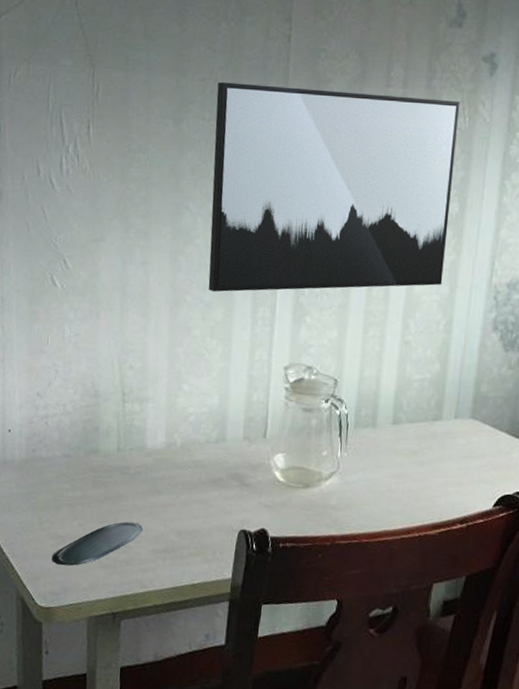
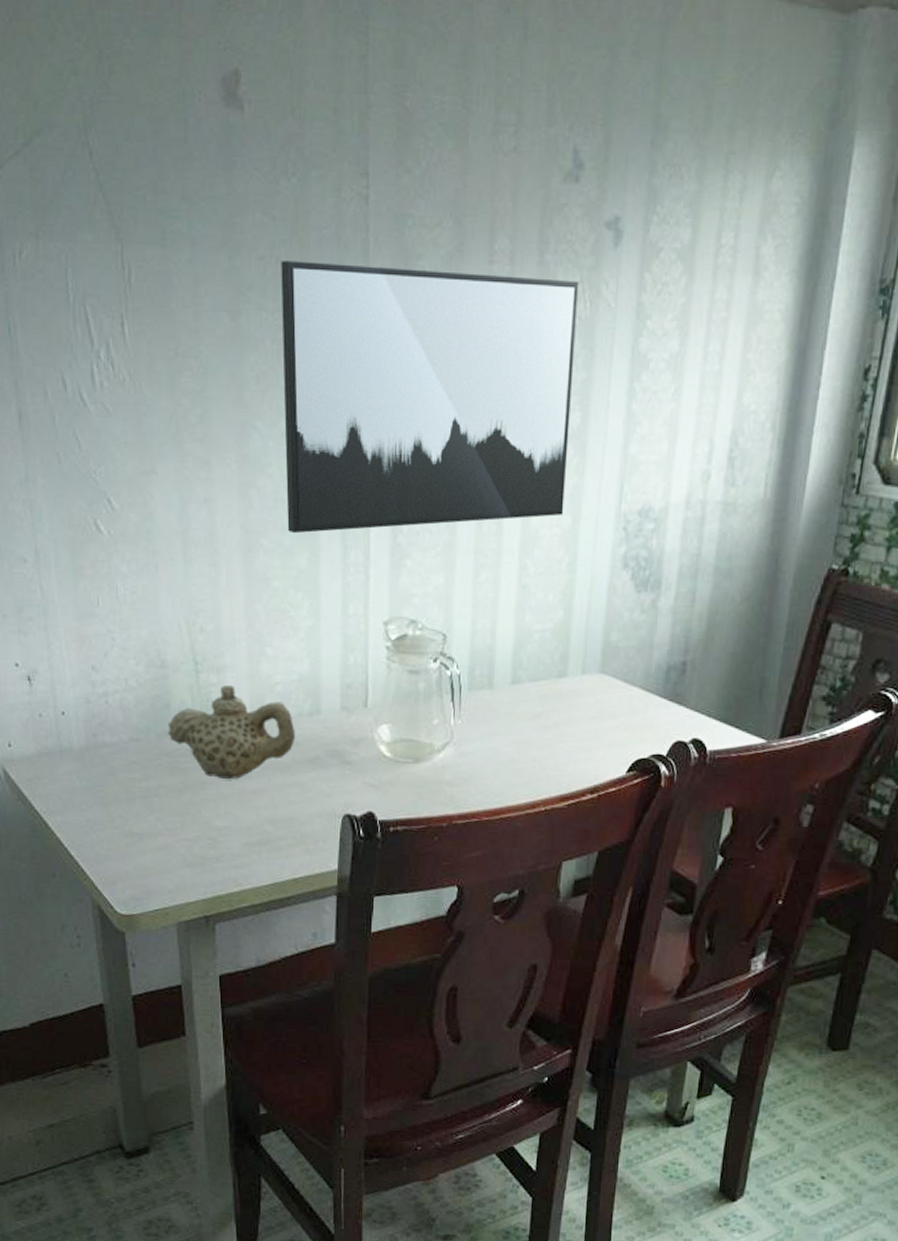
oval tray: present [51,521,144,566] -> none [128,812,233,867]
teapot: none [95,414,203,494] -> present [168,685,296,779]

